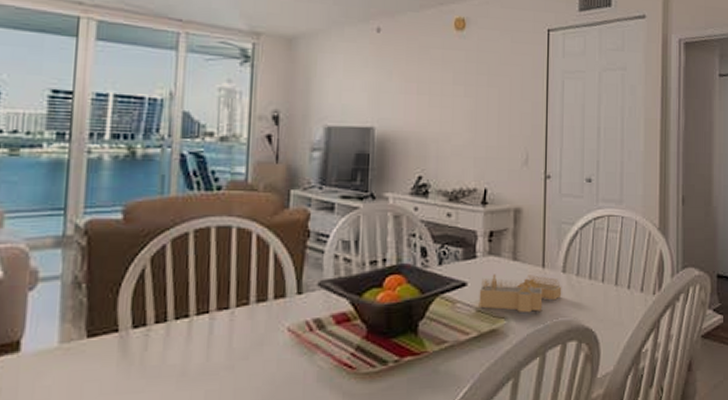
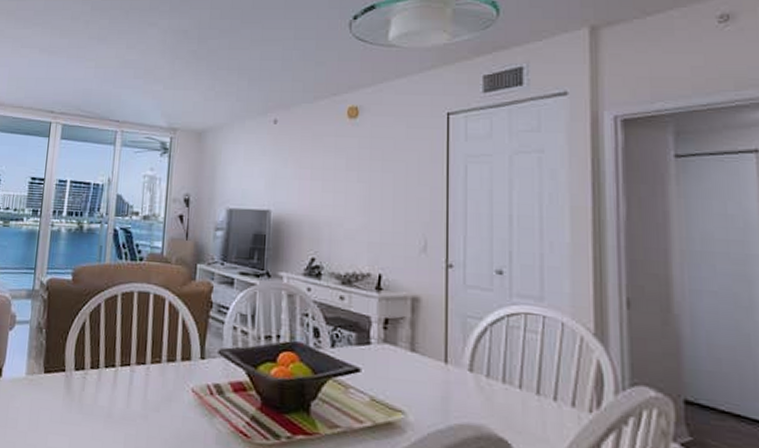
house frame: present [478,274,562,313] -> none [373,363,469,411]

